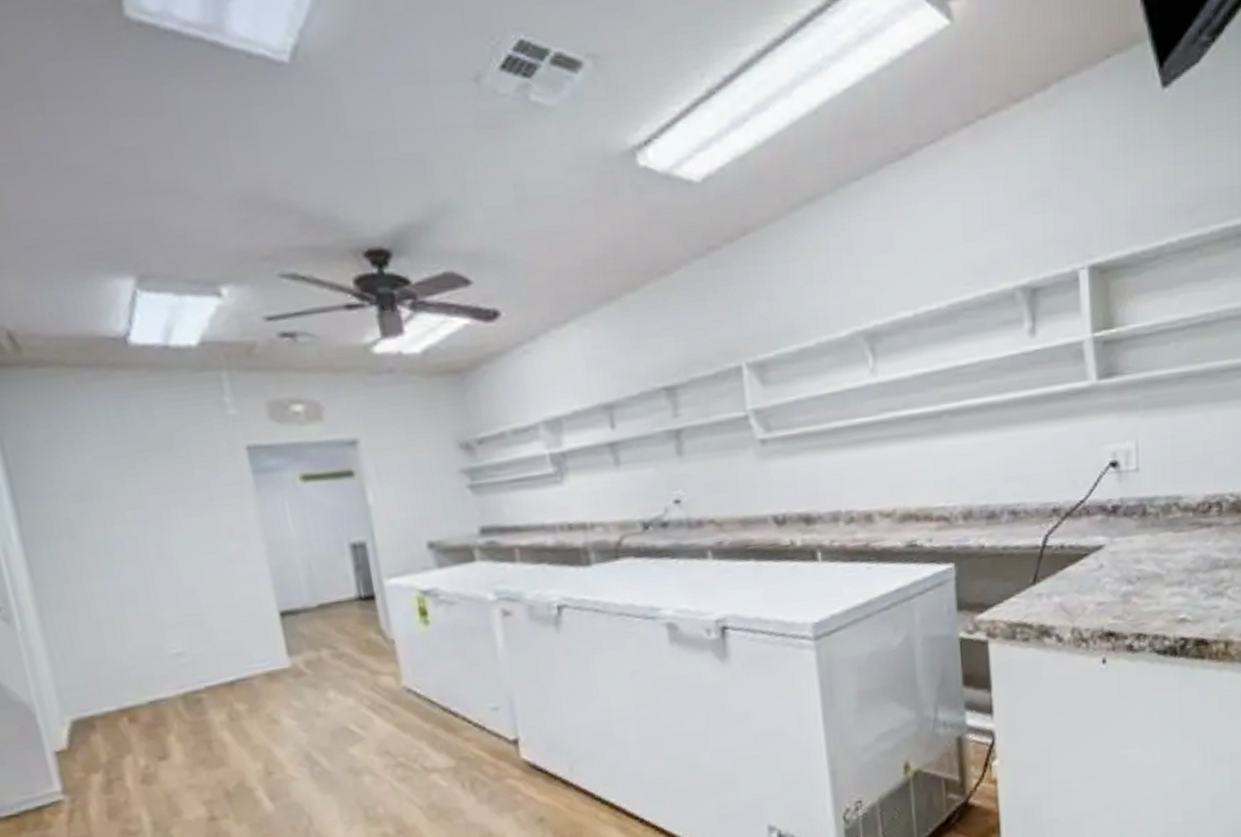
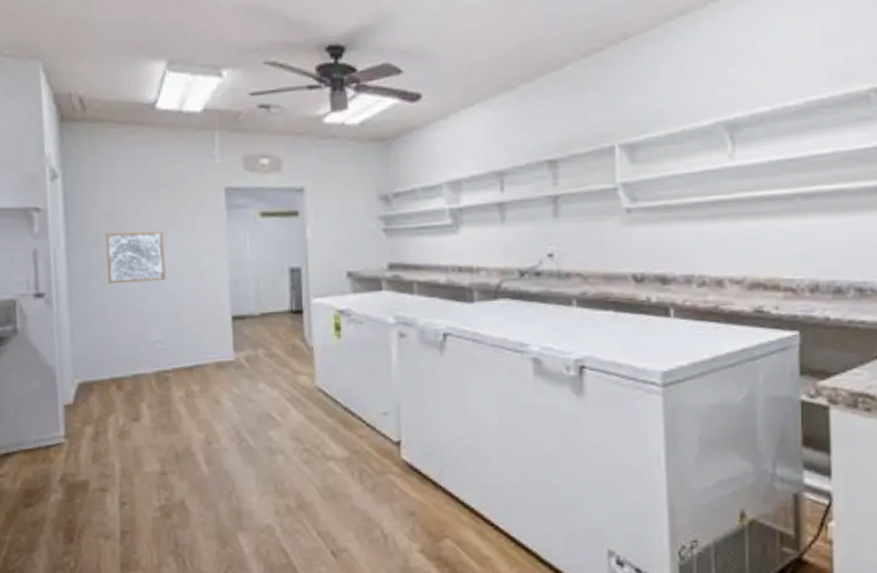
wall art: none [79,510,179,587] -> present [105,230,166,284]

